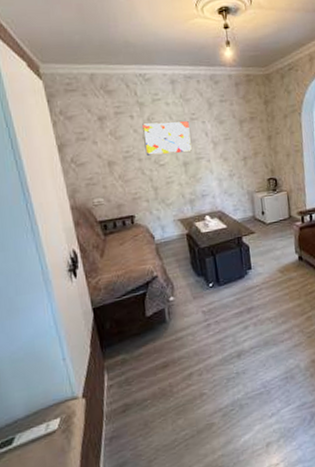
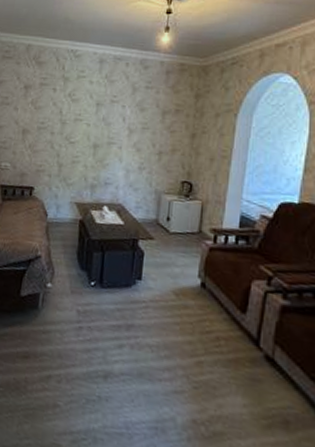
wall art: present [142,120,192,155] -> none [59,97,108,134]

